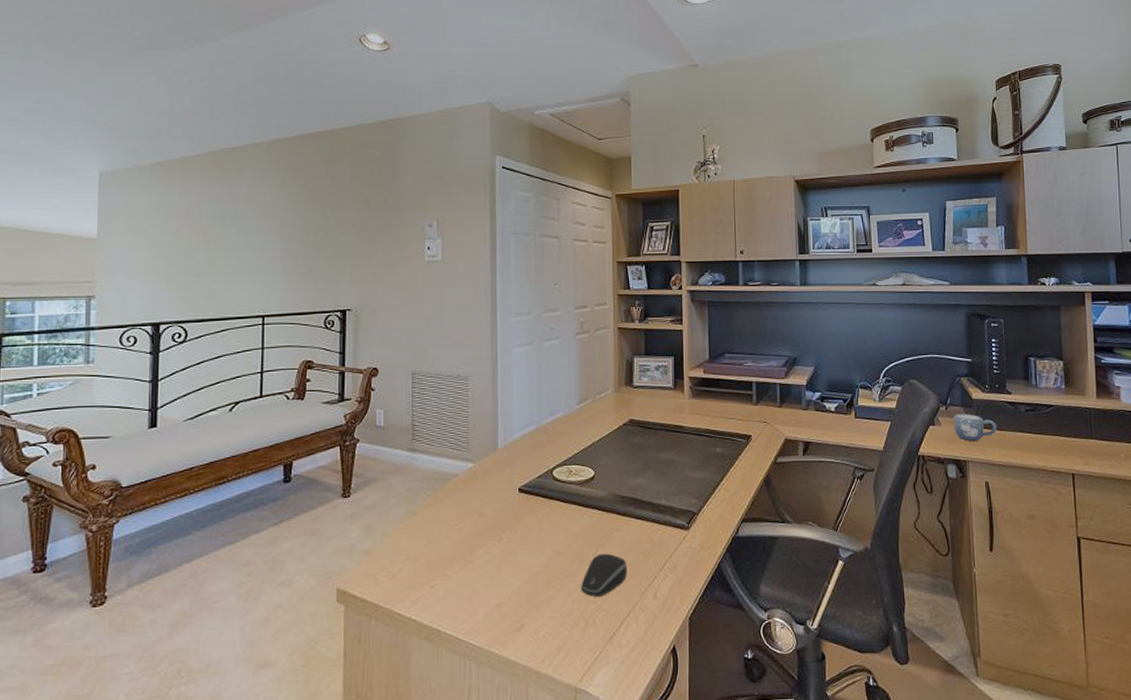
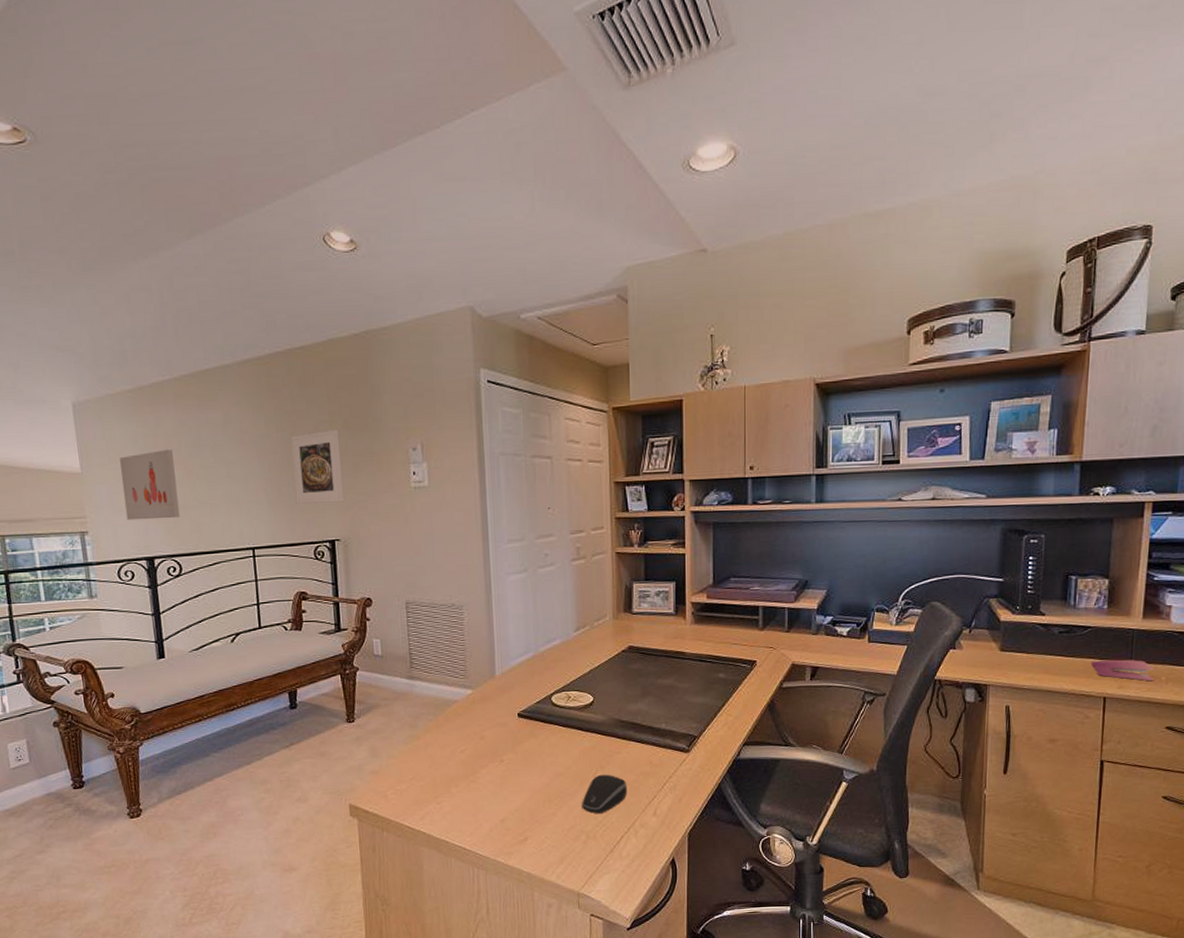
wall art: none [137,218,193,286] -> present [120,449,180,521]
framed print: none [311,206,359,275] -> present [291,430,345,505]
mug: present [953,414,997,442] -> none [976,637,1025,665]
stapler: none [1056,437,1114,458] -> present [1090,659,1155,681]

